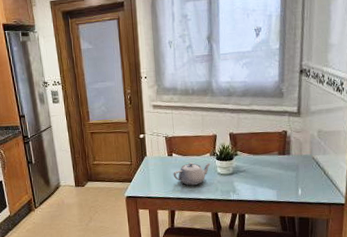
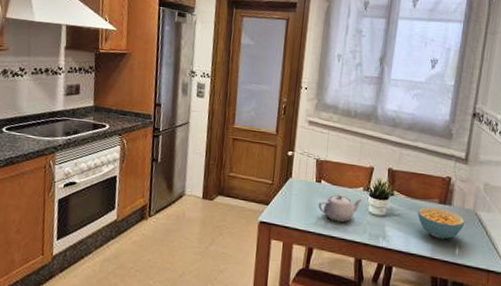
cereal bowl: none [261,158,304,185] -> present [418,207,465,239]

